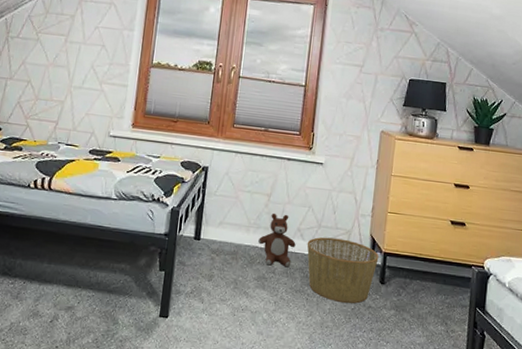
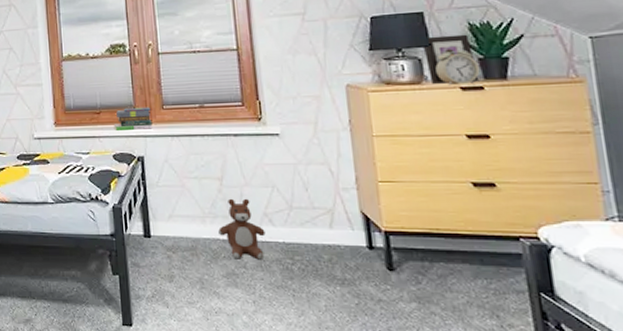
books: none [186,120,223,144] -> present [113,107,153,132]
basket: present [307,237,379,304] -> none [279,220,379,297]
picture frame: none [440,103,472,144] -> present [422,34,480,84]
alarm clock: none [445,113,474,146] -> present [435,45,480,86]

